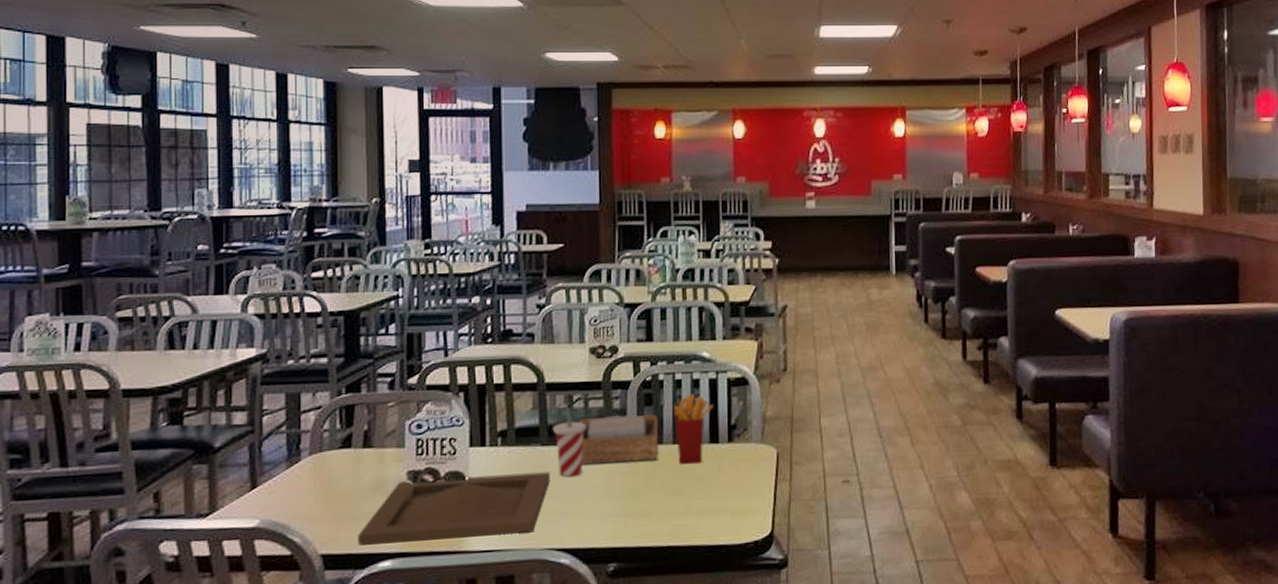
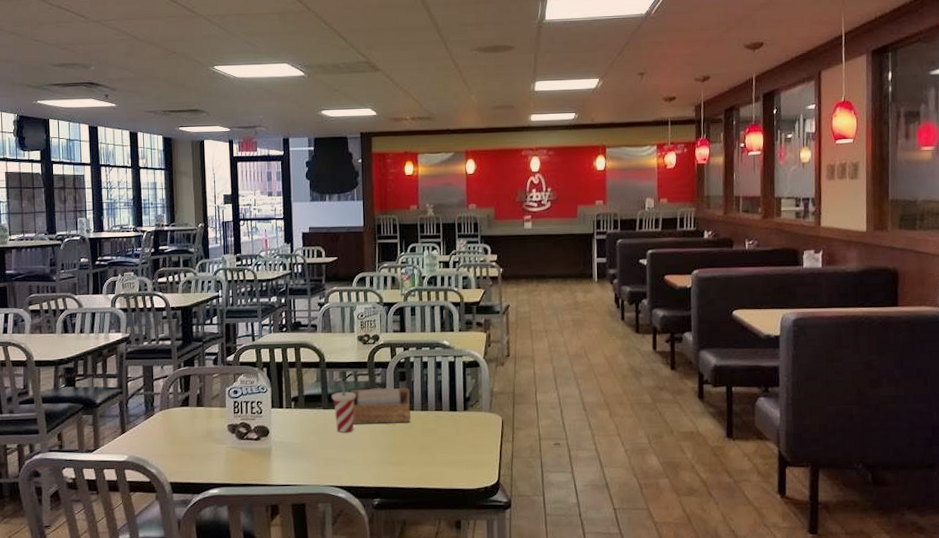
tray: present [358,471,550,546] -> none [195,428,330,477]
french fries: present [674,394,713,464] -> none [422,373,452,426]

